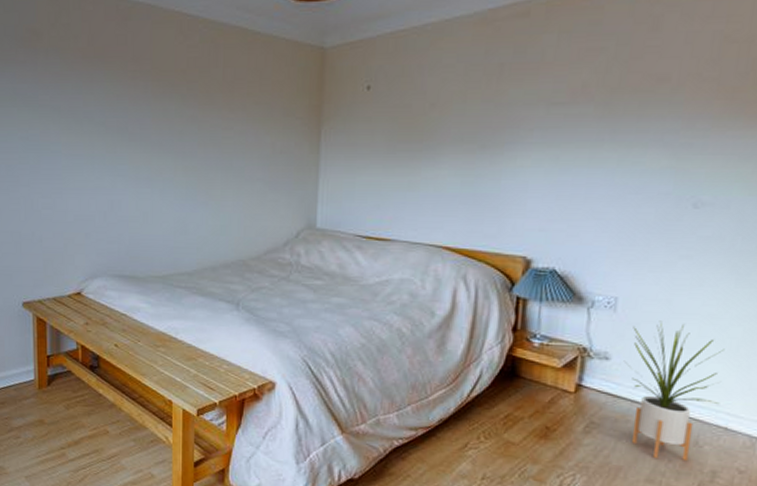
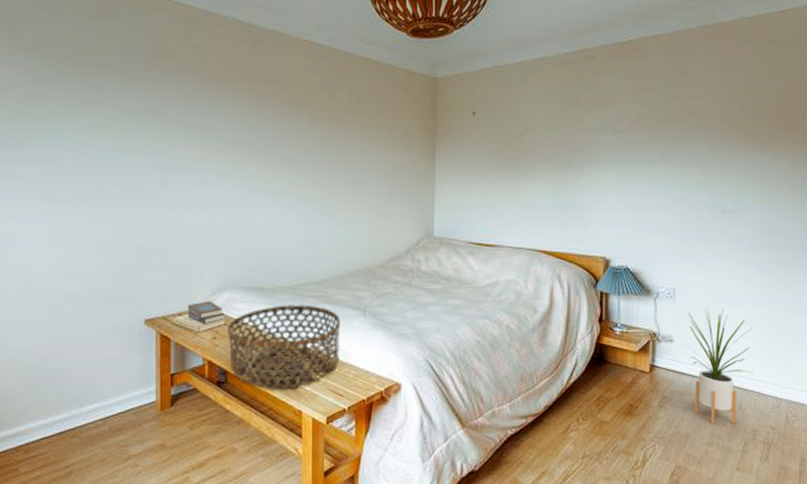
books: none [49,287,98,318] -> present [174,301,226,333]
basket: none [99,294,213,378] -> present [228,305,341,389]

